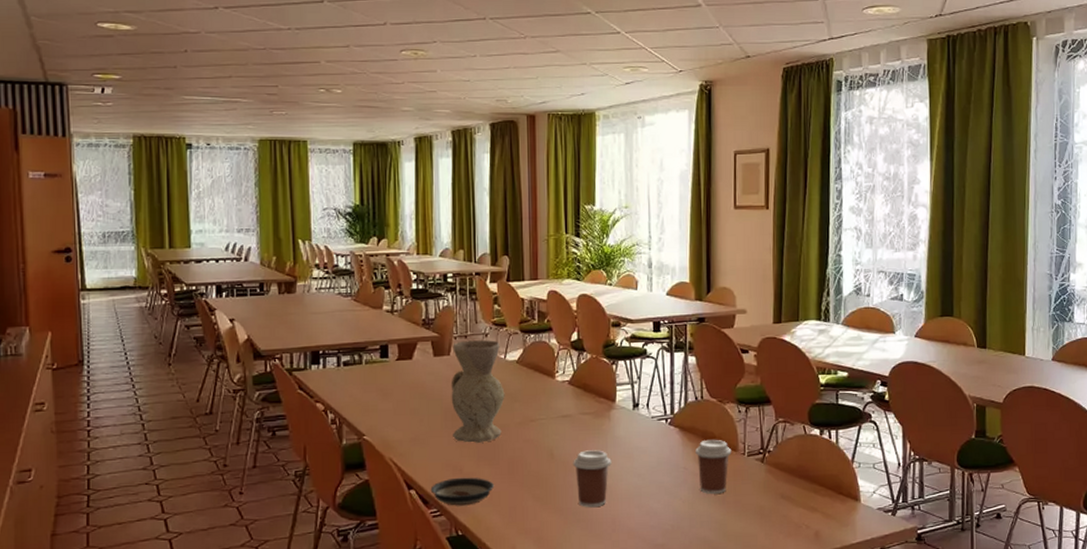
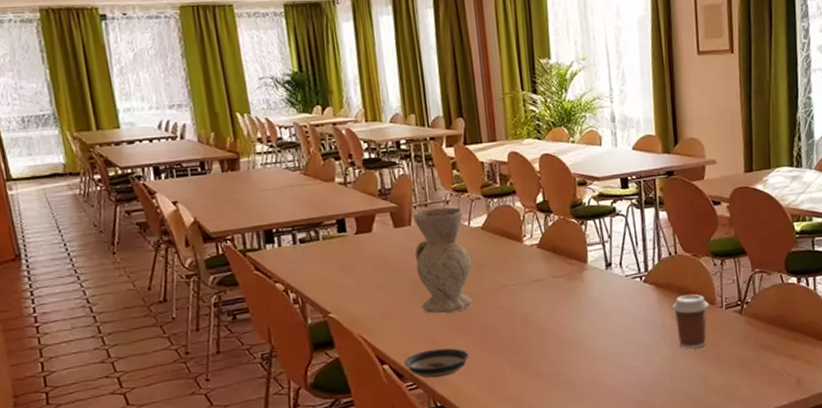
coffee cup: present [573,450,612,507] -> none [548,312,588,370]

